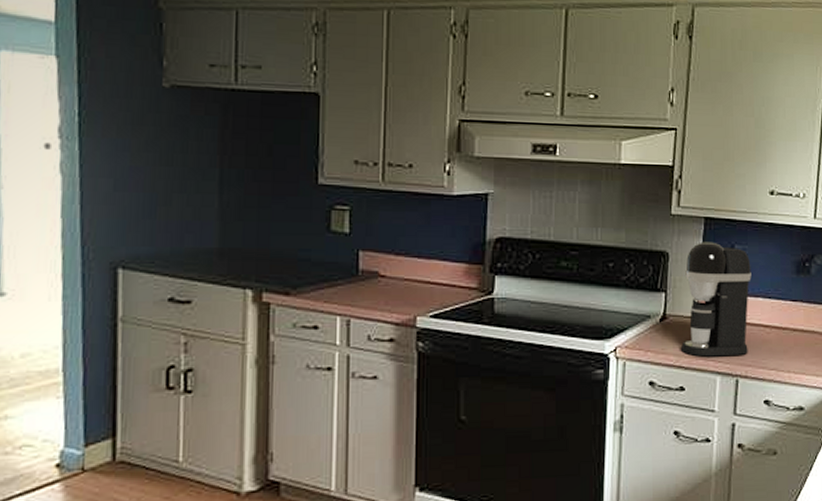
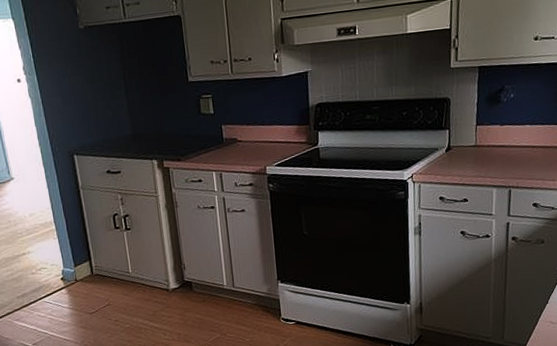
coffee maker: present [680,241,751,357] -> none [463,85,520,175]

